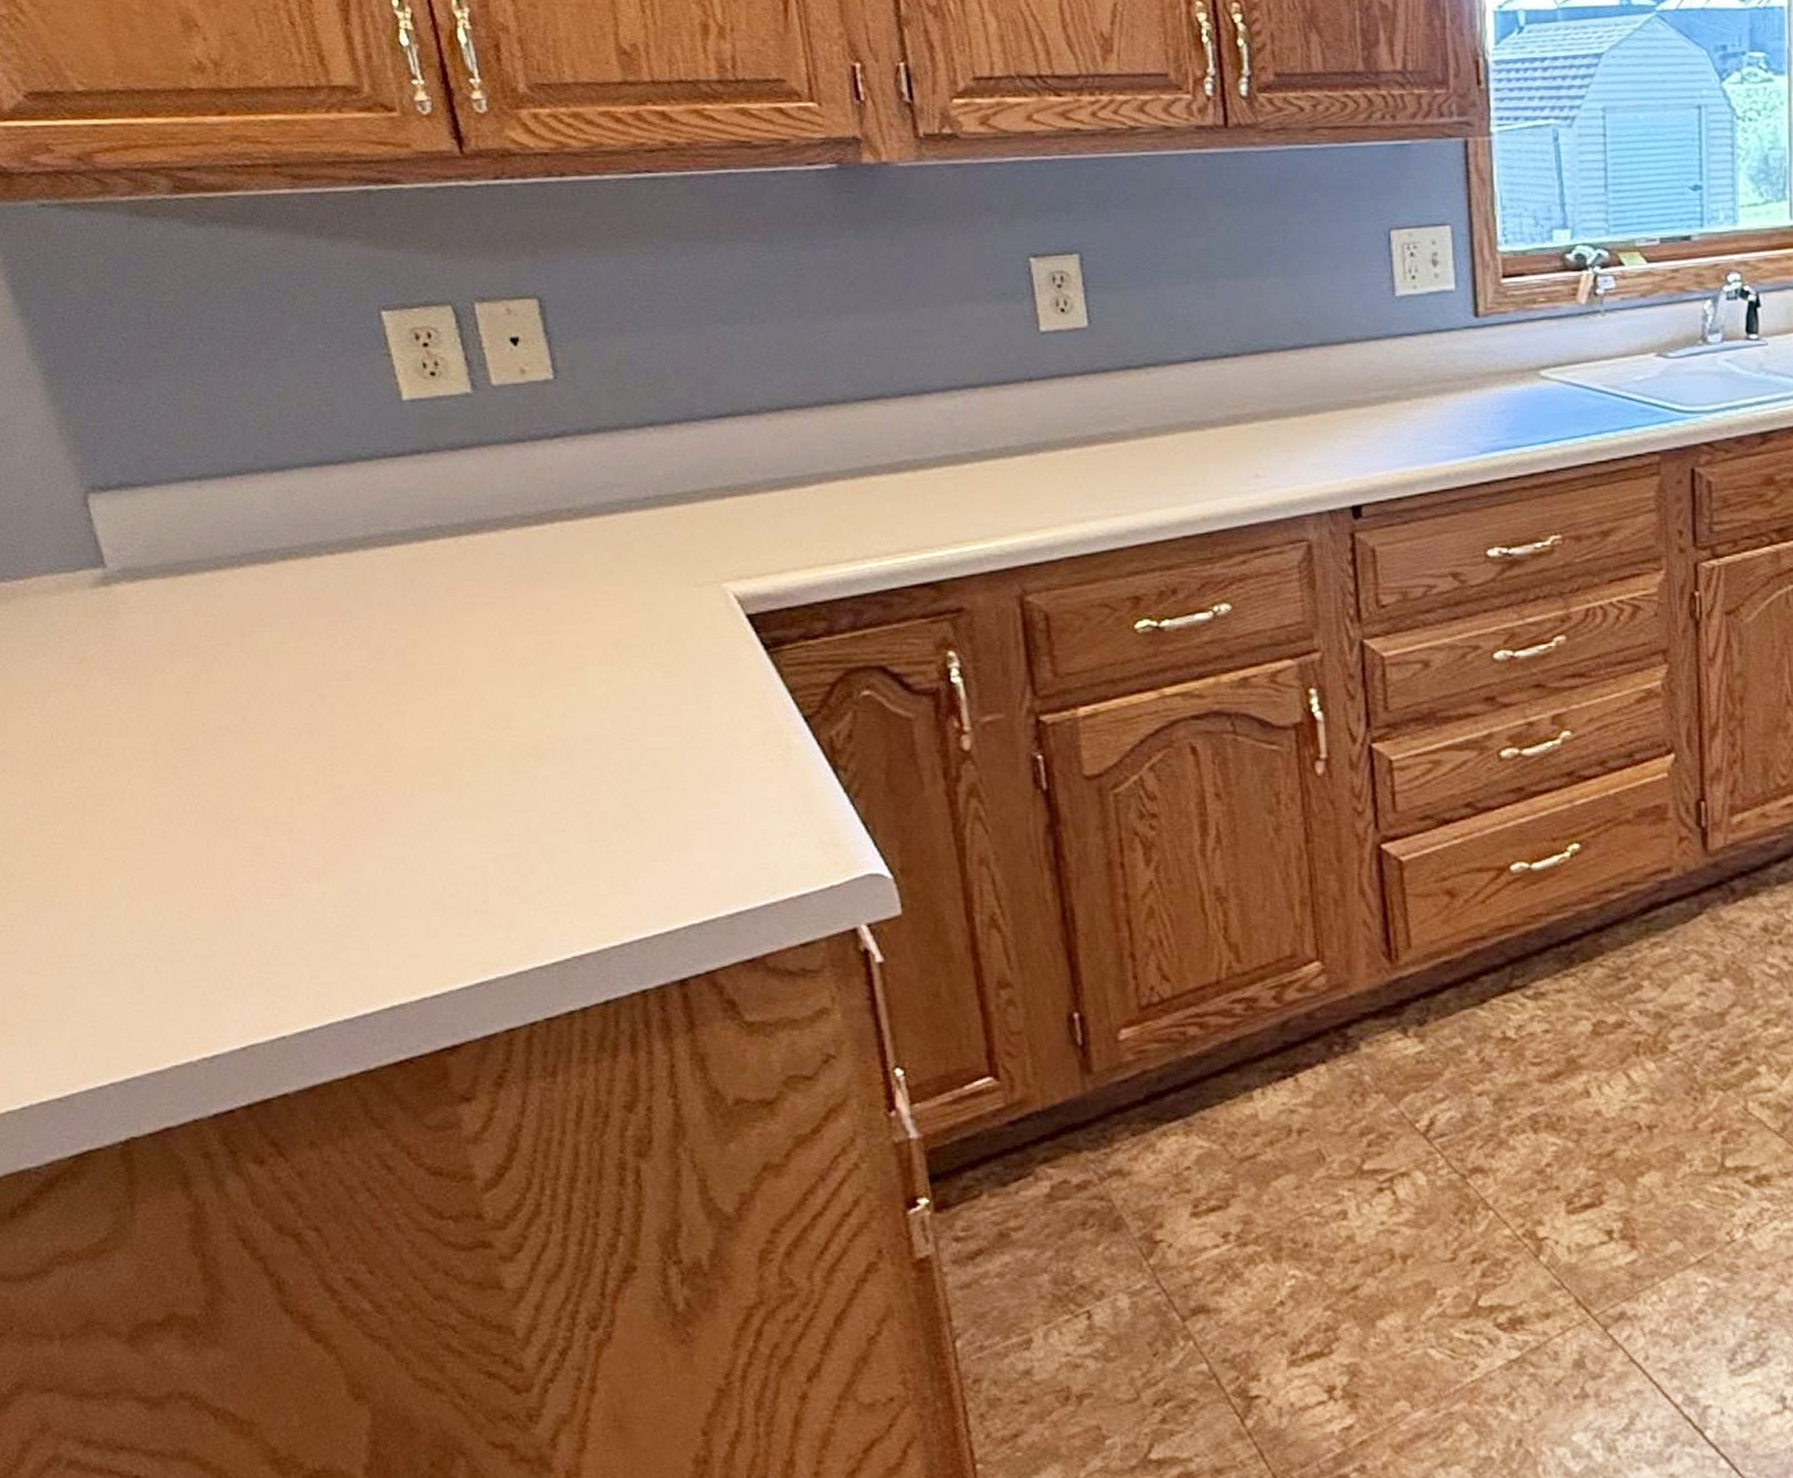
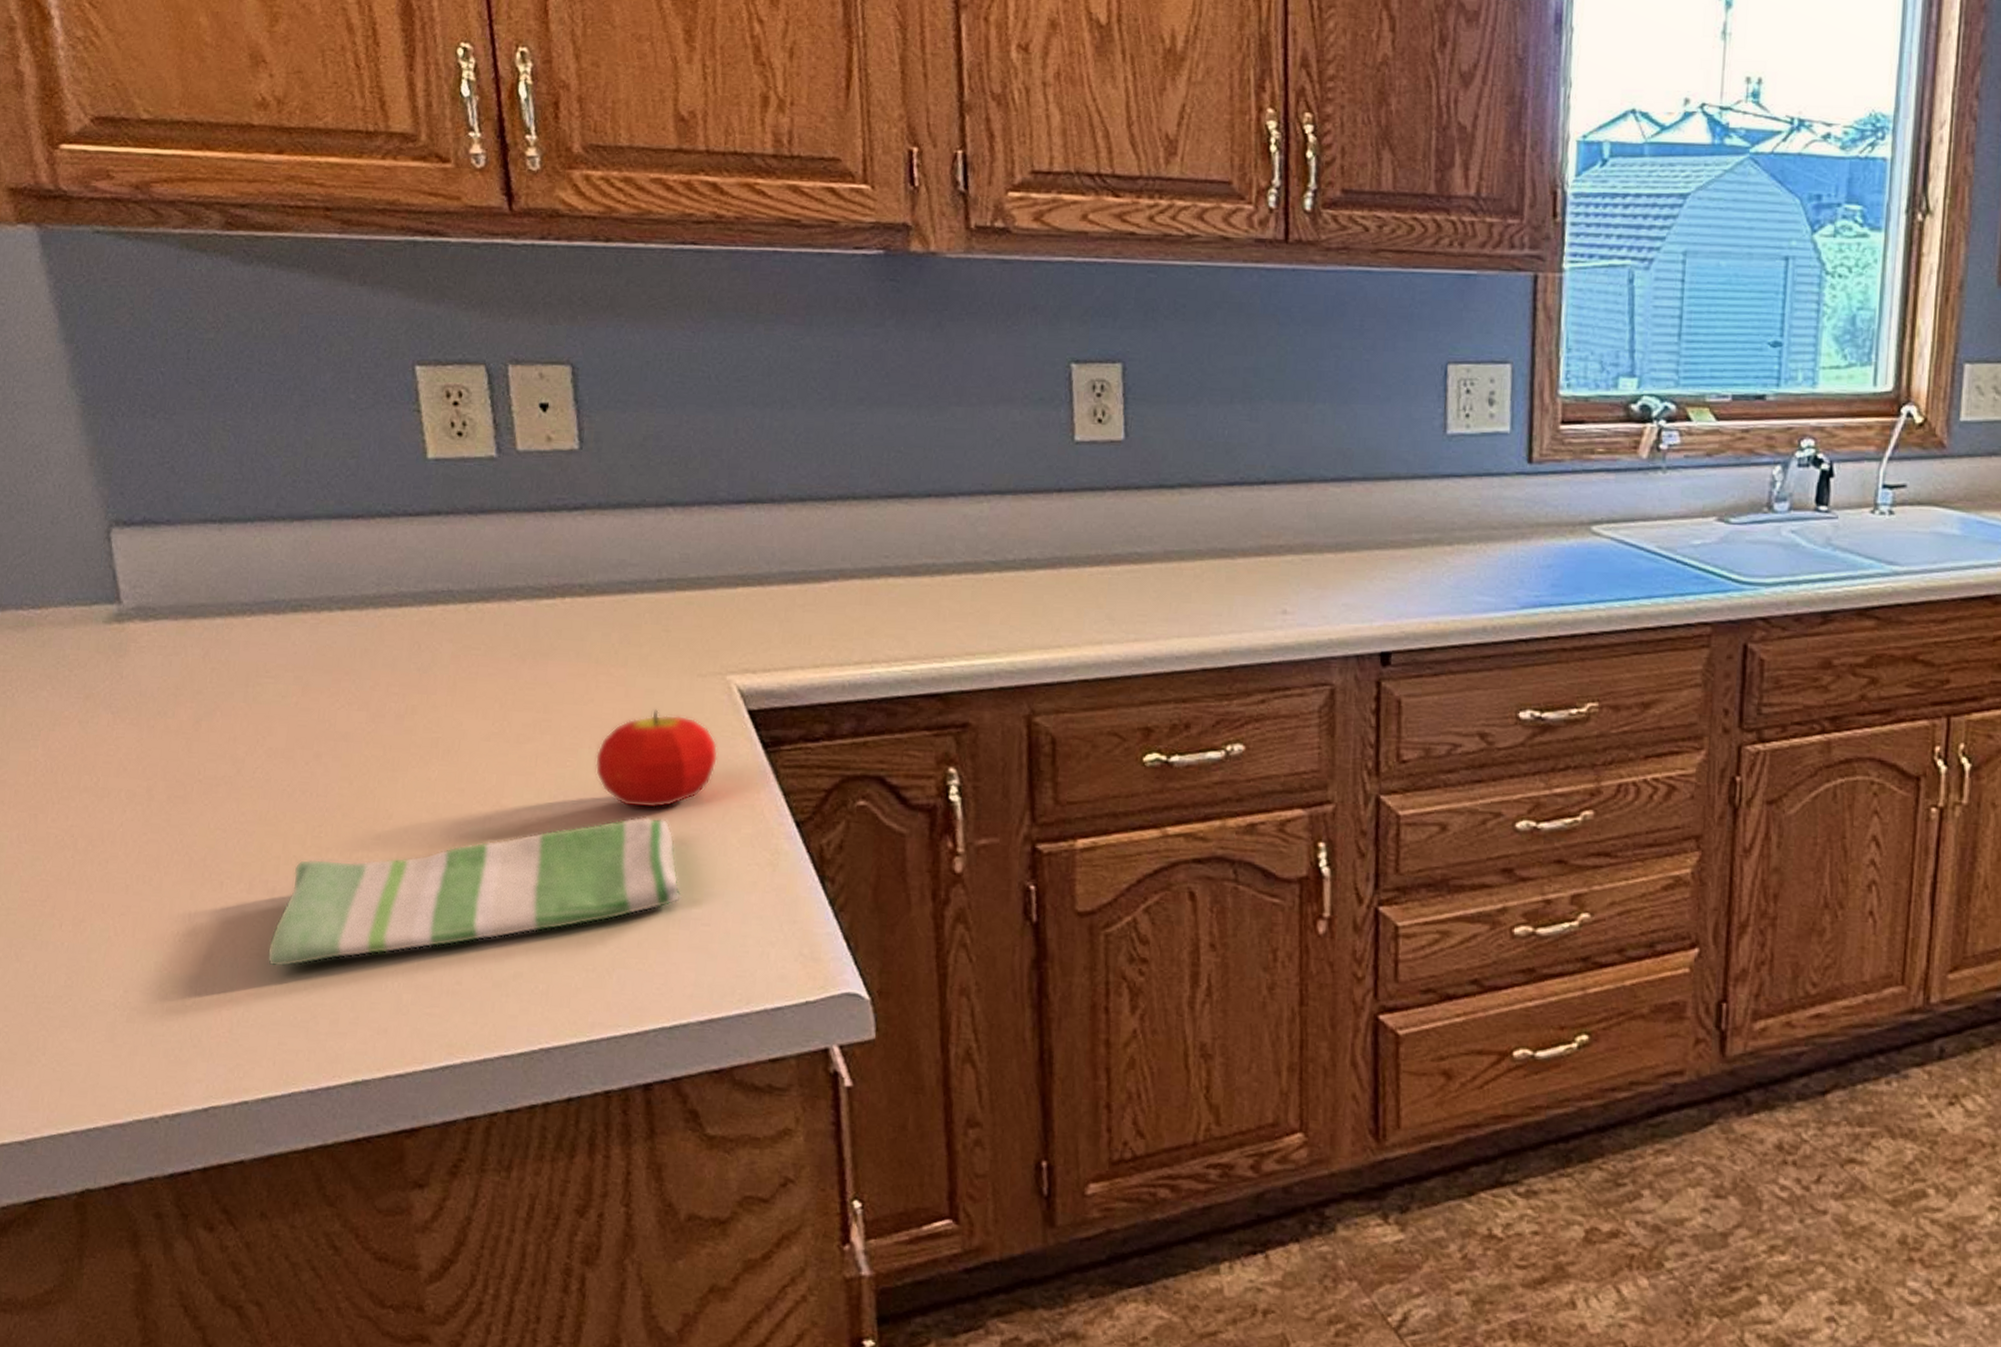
dish towel: none [290,725,700,905] -> present [266,816,683,968]
fruit: none [599,622,722,718] -> present [595,709,719,809]

